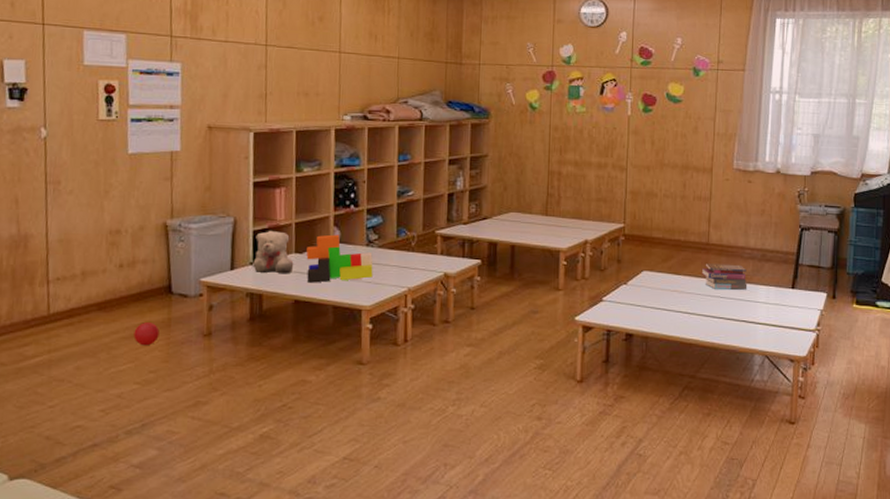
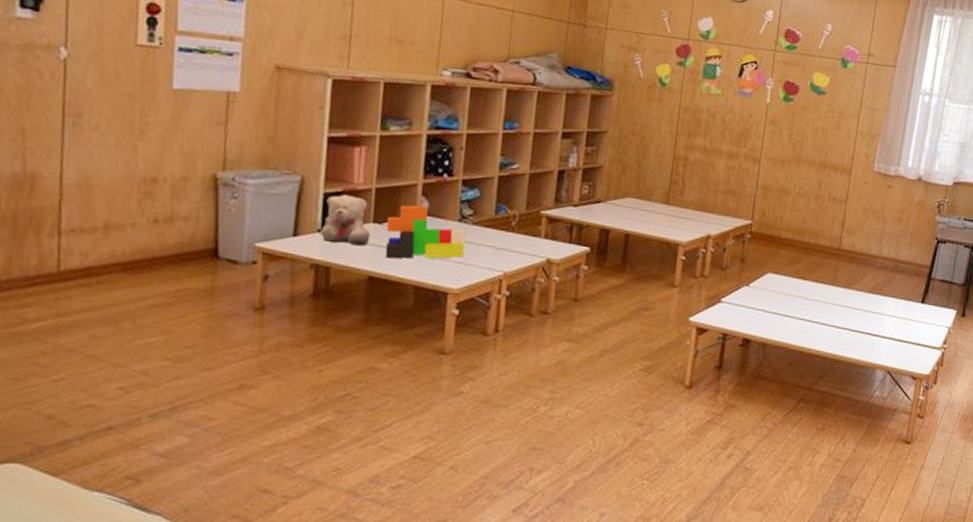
ball: present [133,322,160,346] -> none [166,289,200,317]
books: present [702,263,748,290] -> none [830,270,877,301]

